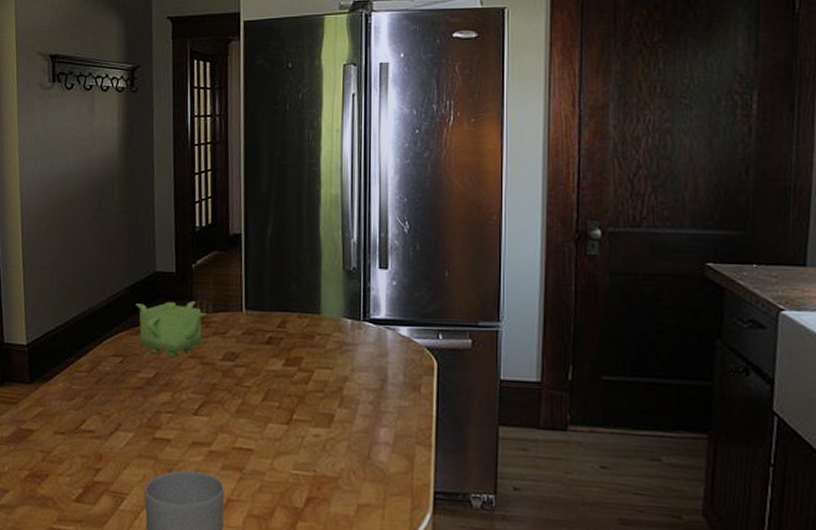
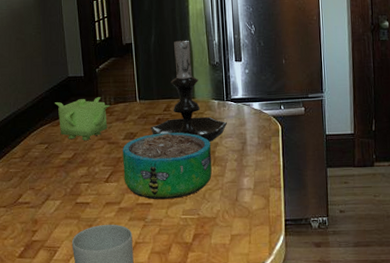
decorative bowl: none [218,356,337,447] -> present [122,132,212,200]
candle holder: none [257,226,362,376] -> present [150,34,227,143]

